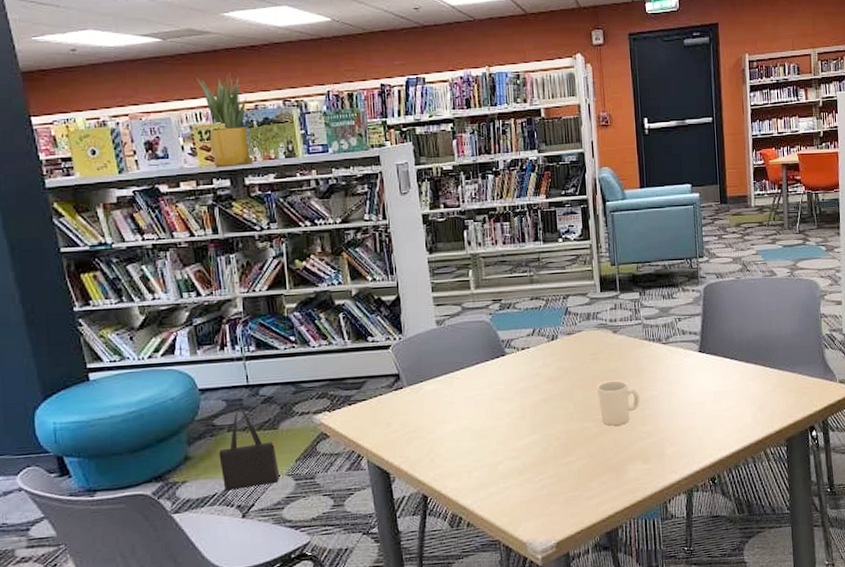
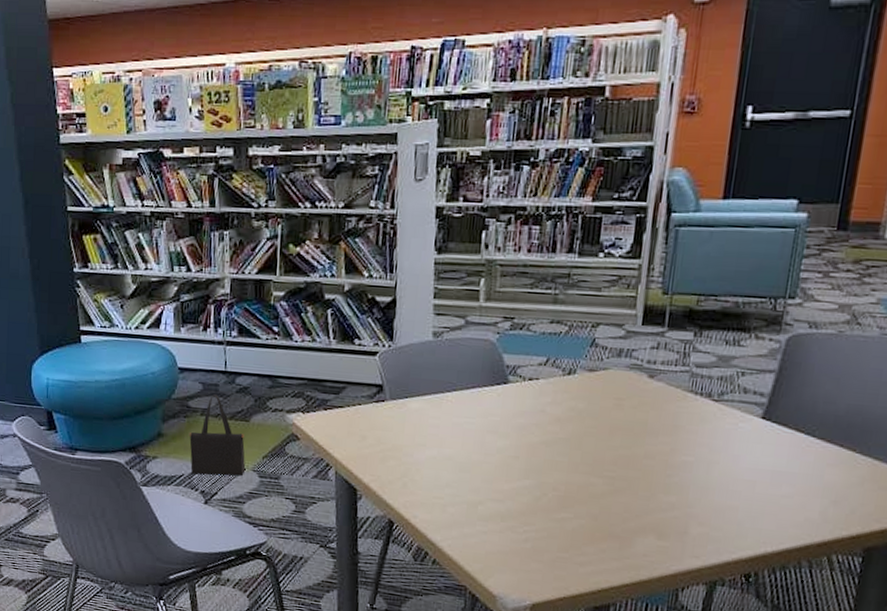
planter: present [196,73,254,168] -> none [212,27,262,135]
mug: present [596,380,640,426] -> none [613,434,669,489]

